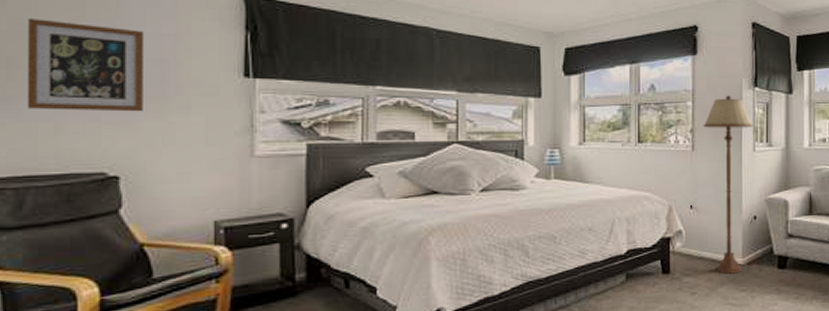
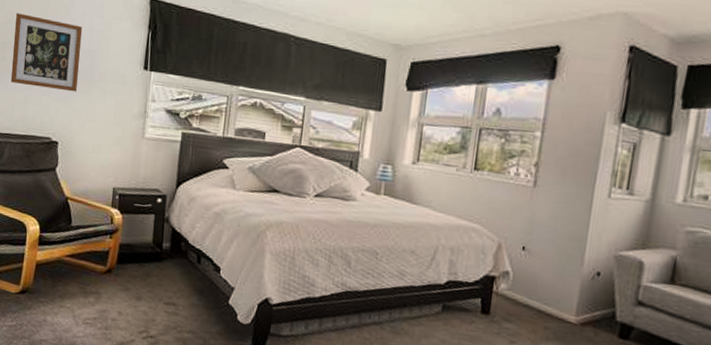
floor lamp: present [703,95,754,274] -> none [542,129,614,332]

